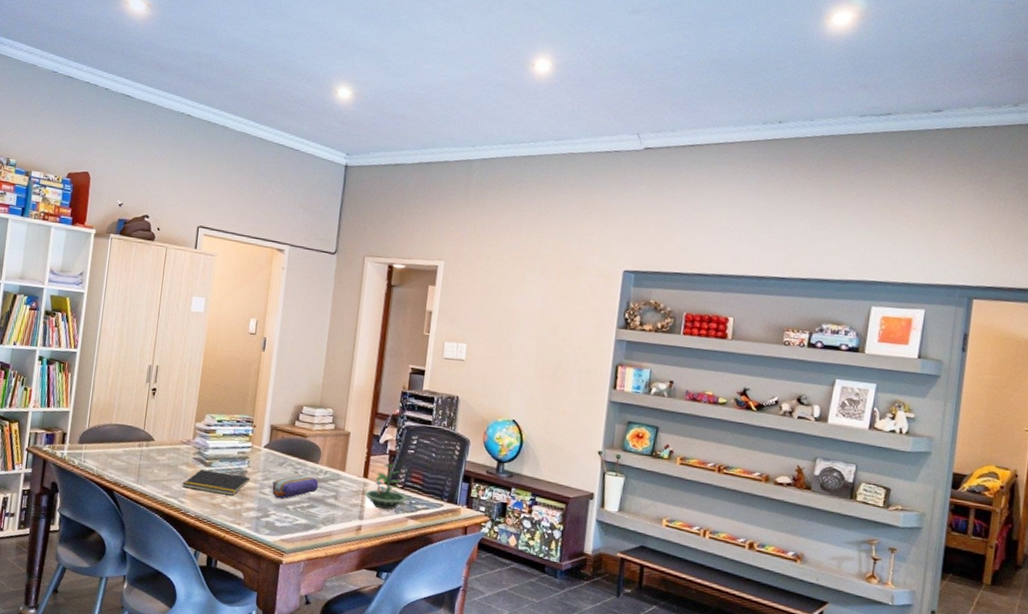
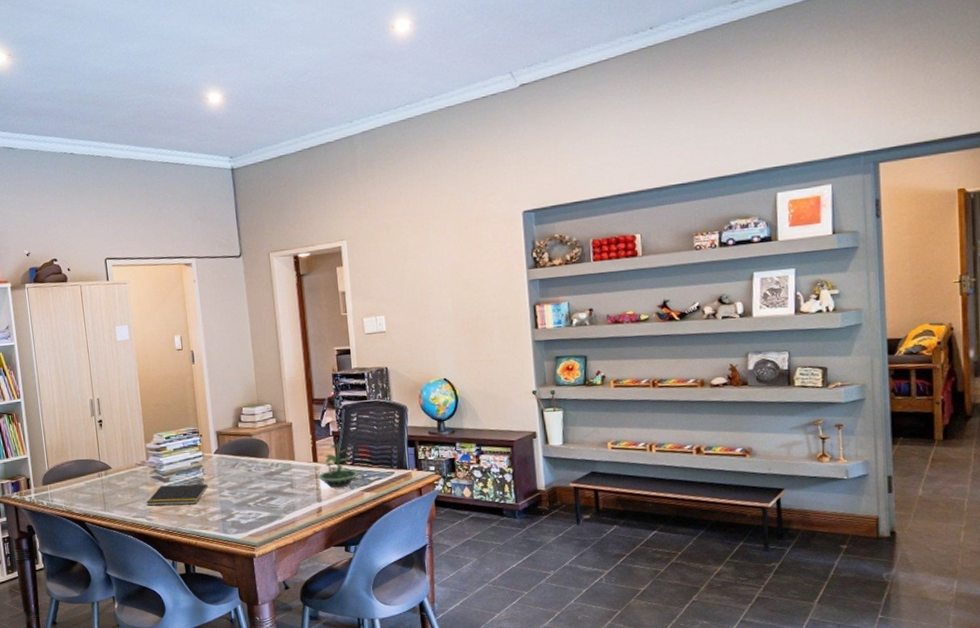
pencil case: present [272,474,319,498] -> none [229,471,273,497]

